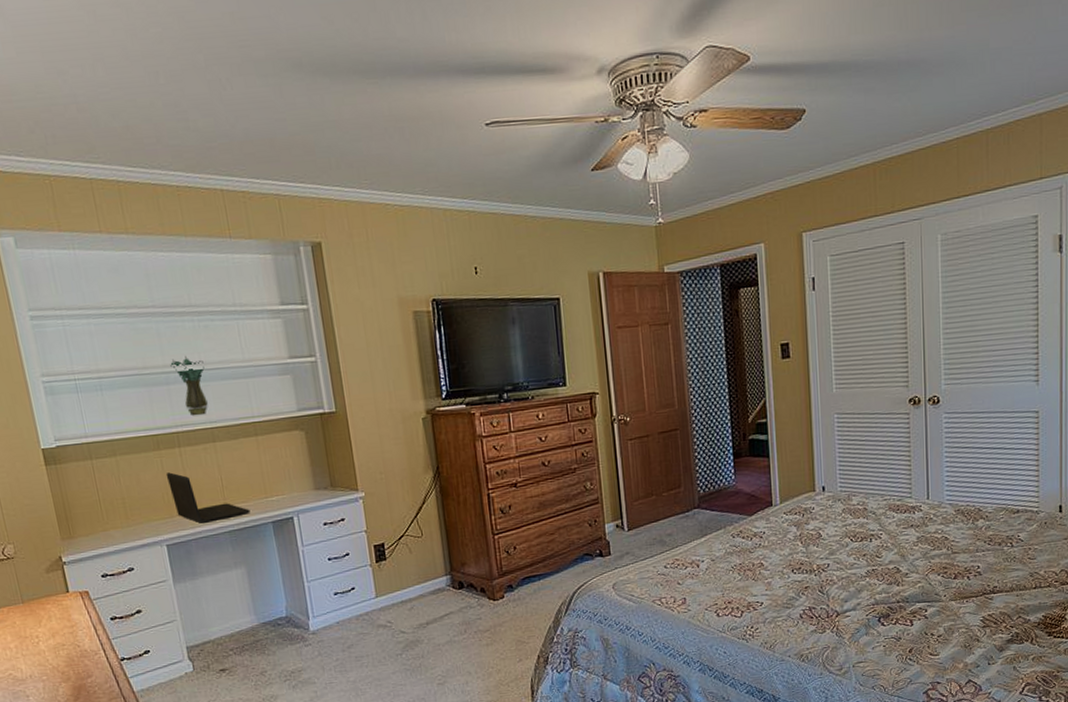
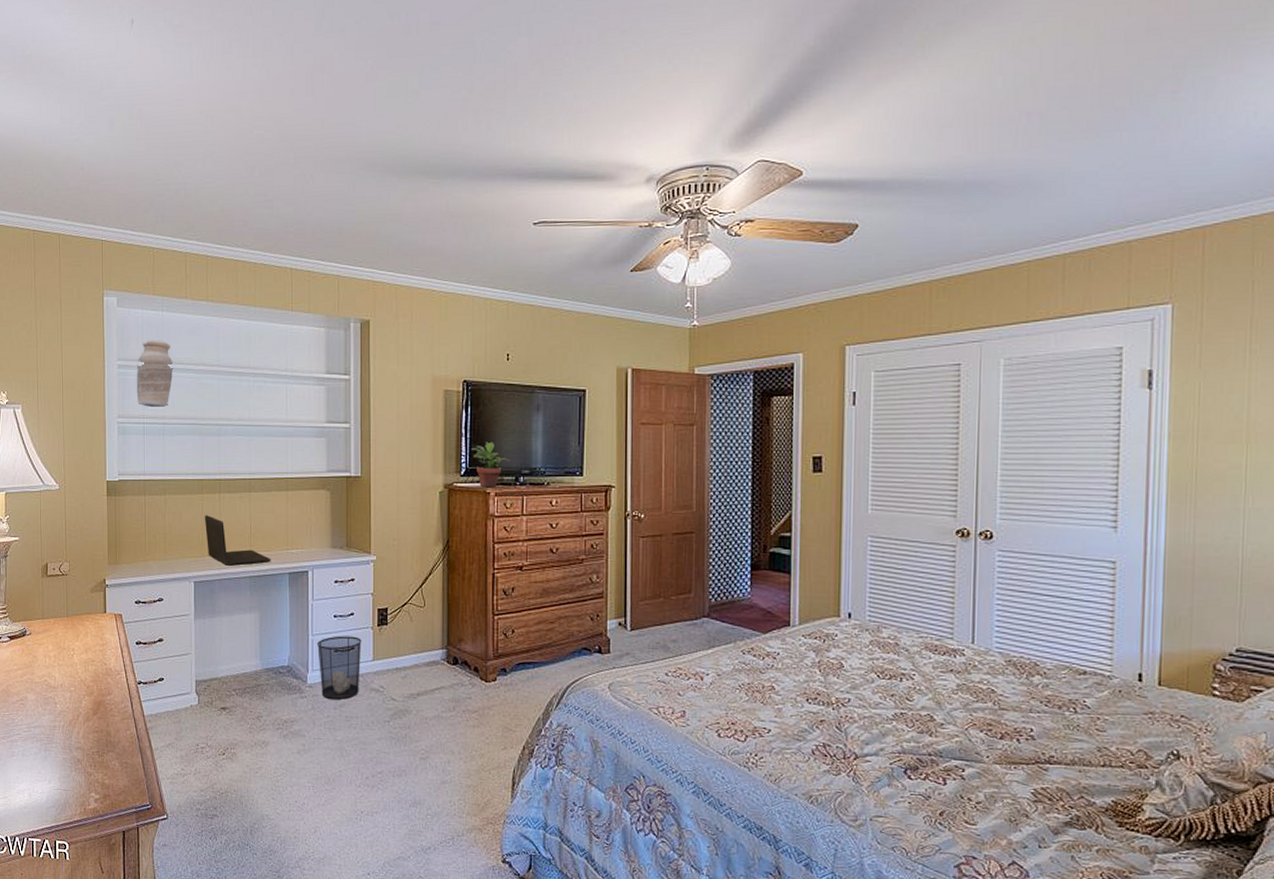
vase: none [54,283,101,361] -> present [136,340,173,407]
vase: present [170,355,208,415] -> none [224,411,252,465]
waste bin: none [313,576,366,643] -> present [316,636,362,700]
potted plant: none [450,360,492,409] -> present [471,441,511,488]

